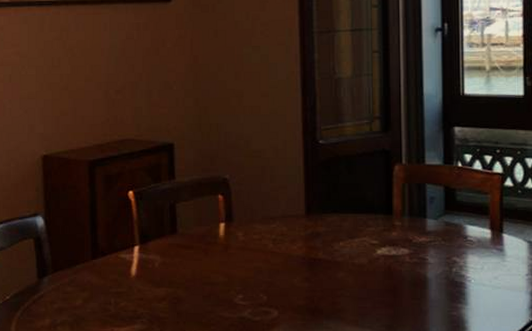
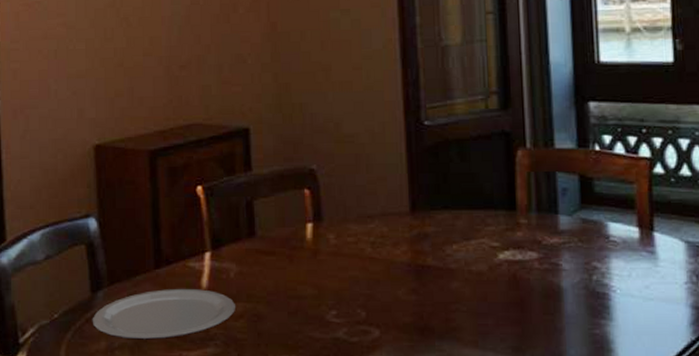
plate: none [38,275,160,318] -> present [92,288,236,340]

